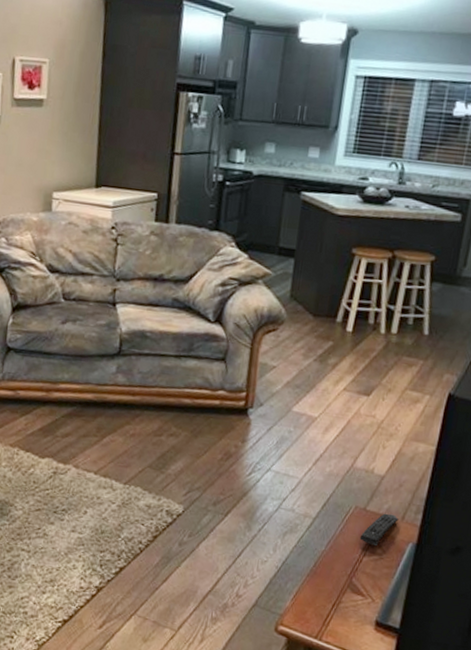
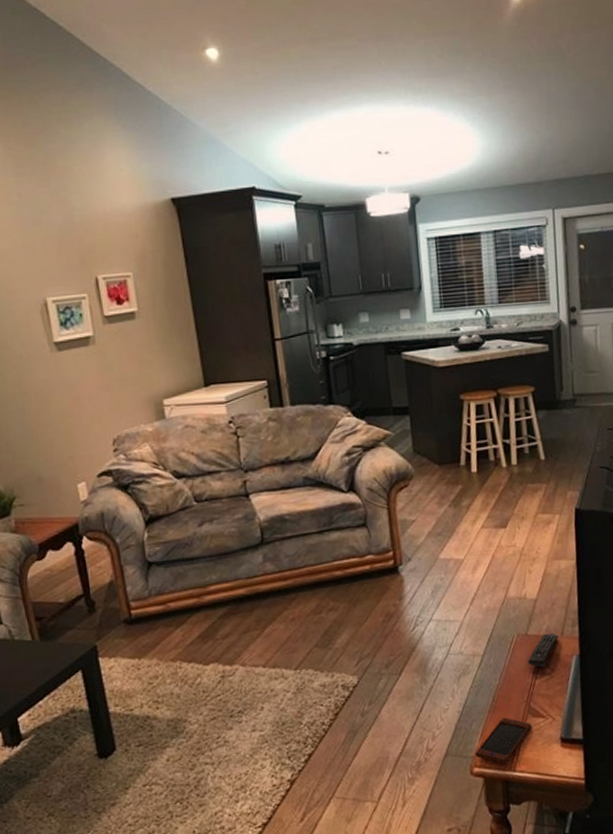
smartphone: none [283,585,349,631] -> present [475,717,532,764]

